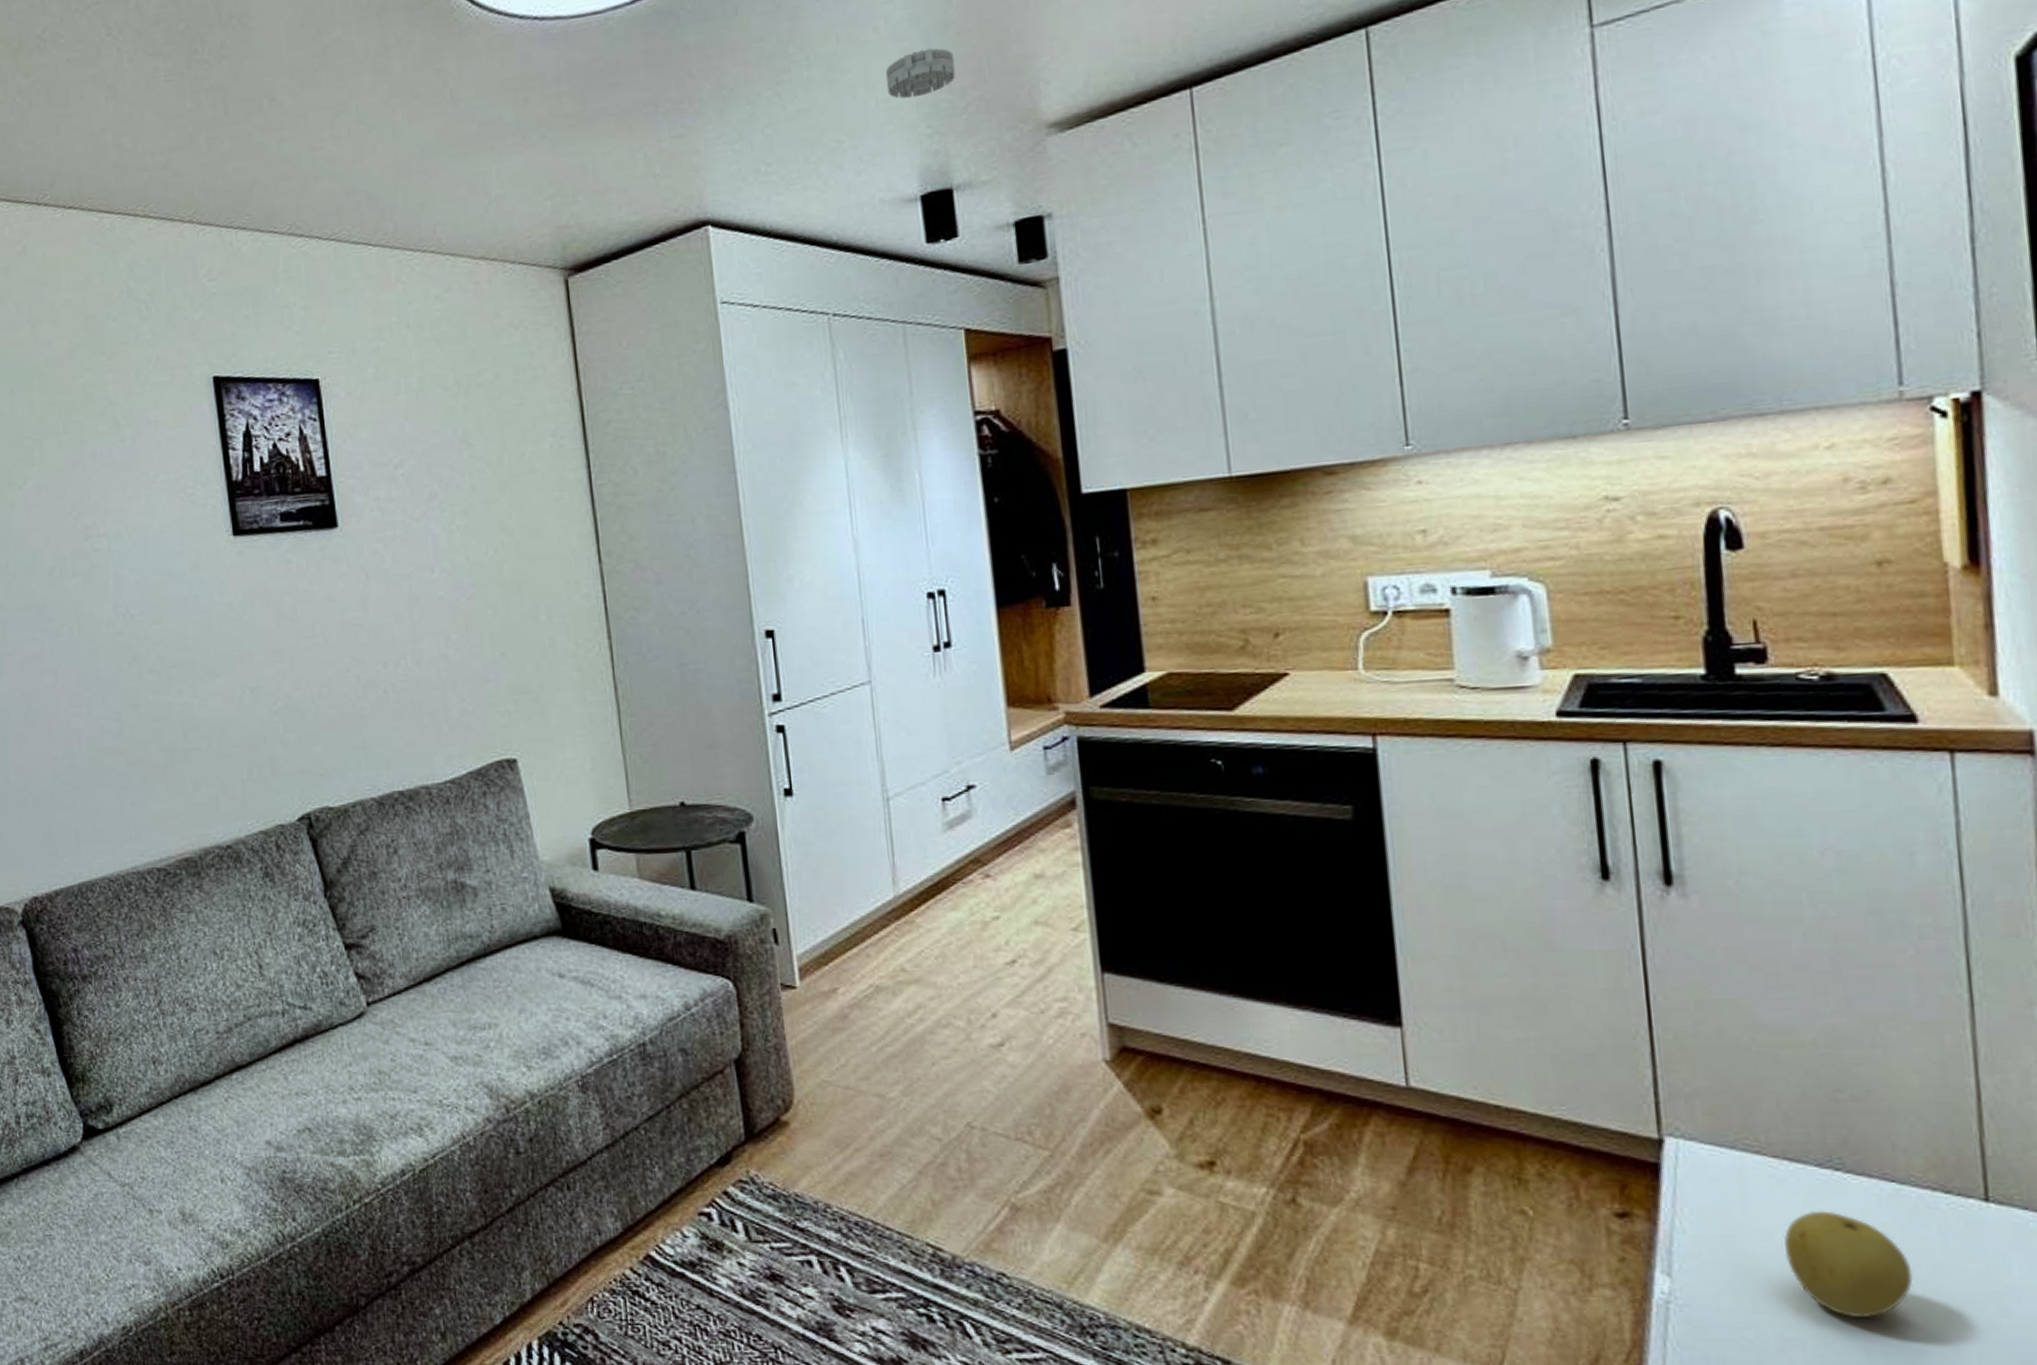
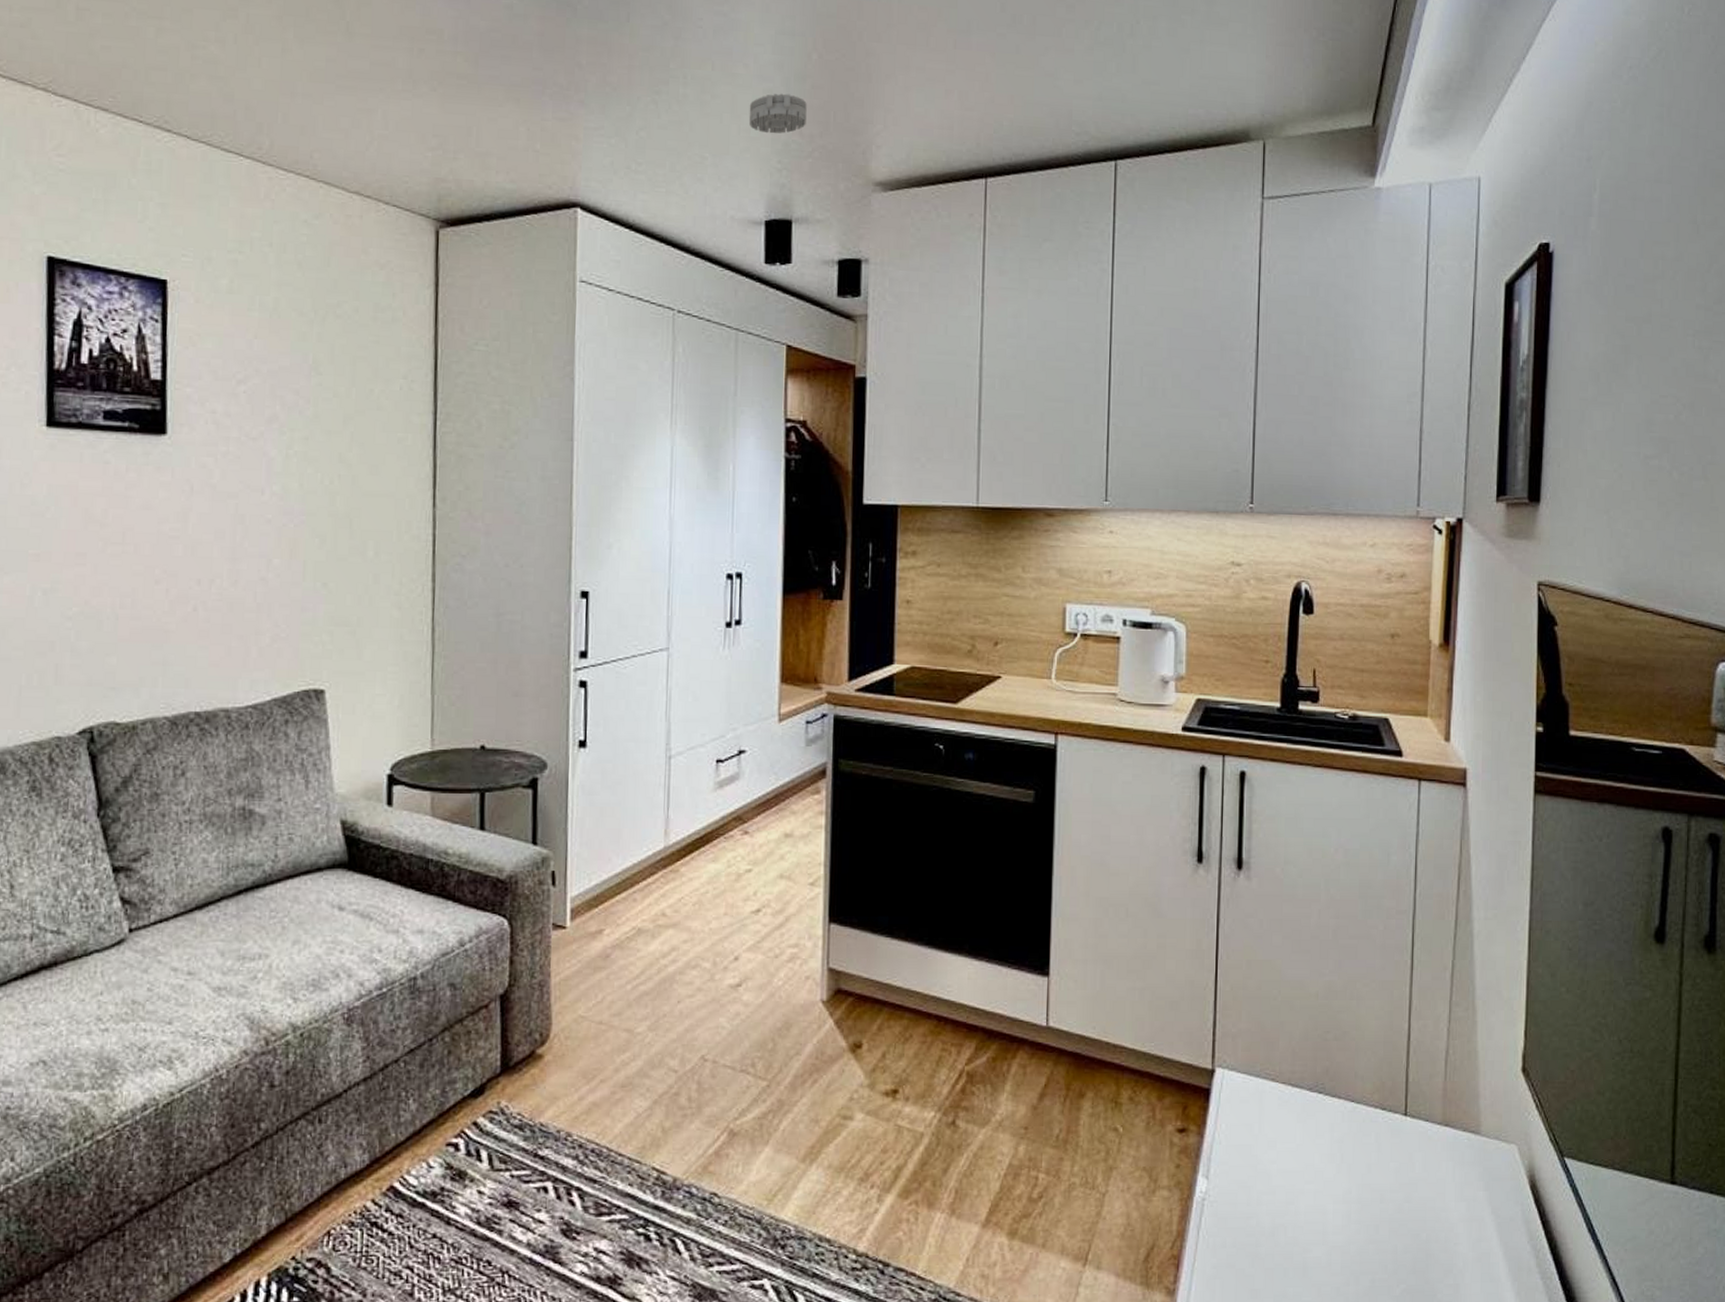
fruit: present [1784,1210,1913,1318] -> none [1281,1124,1357,1206]

